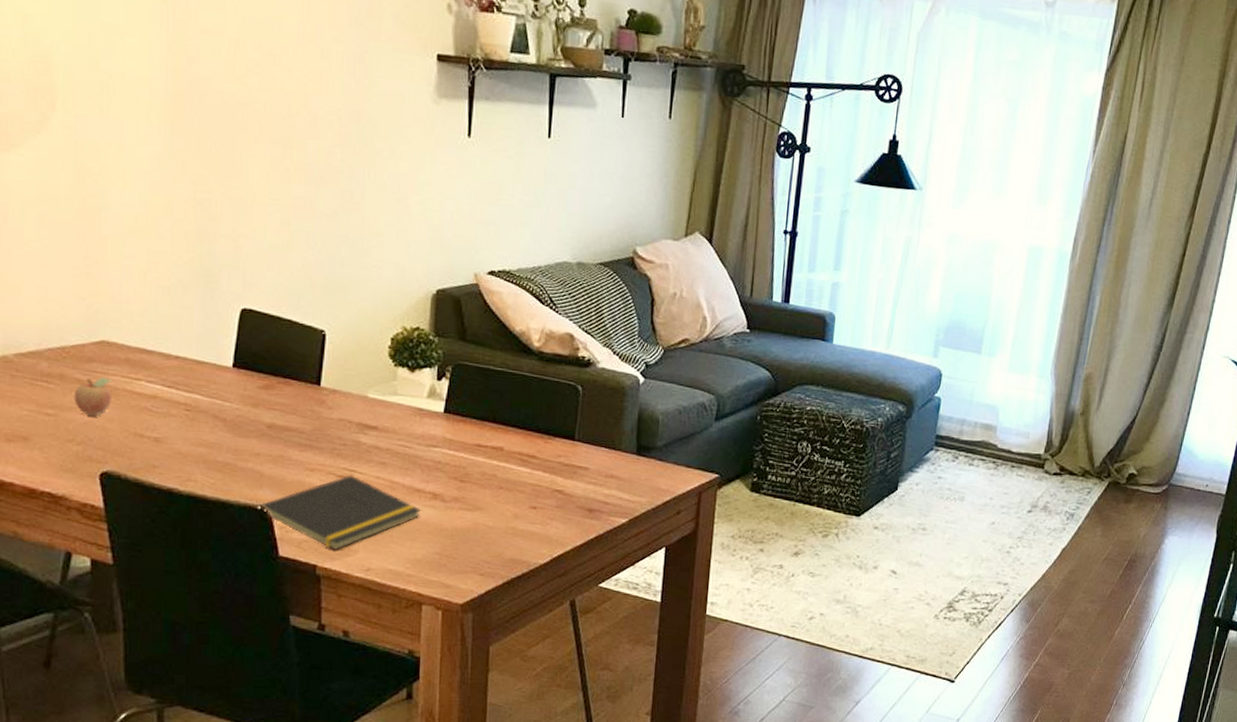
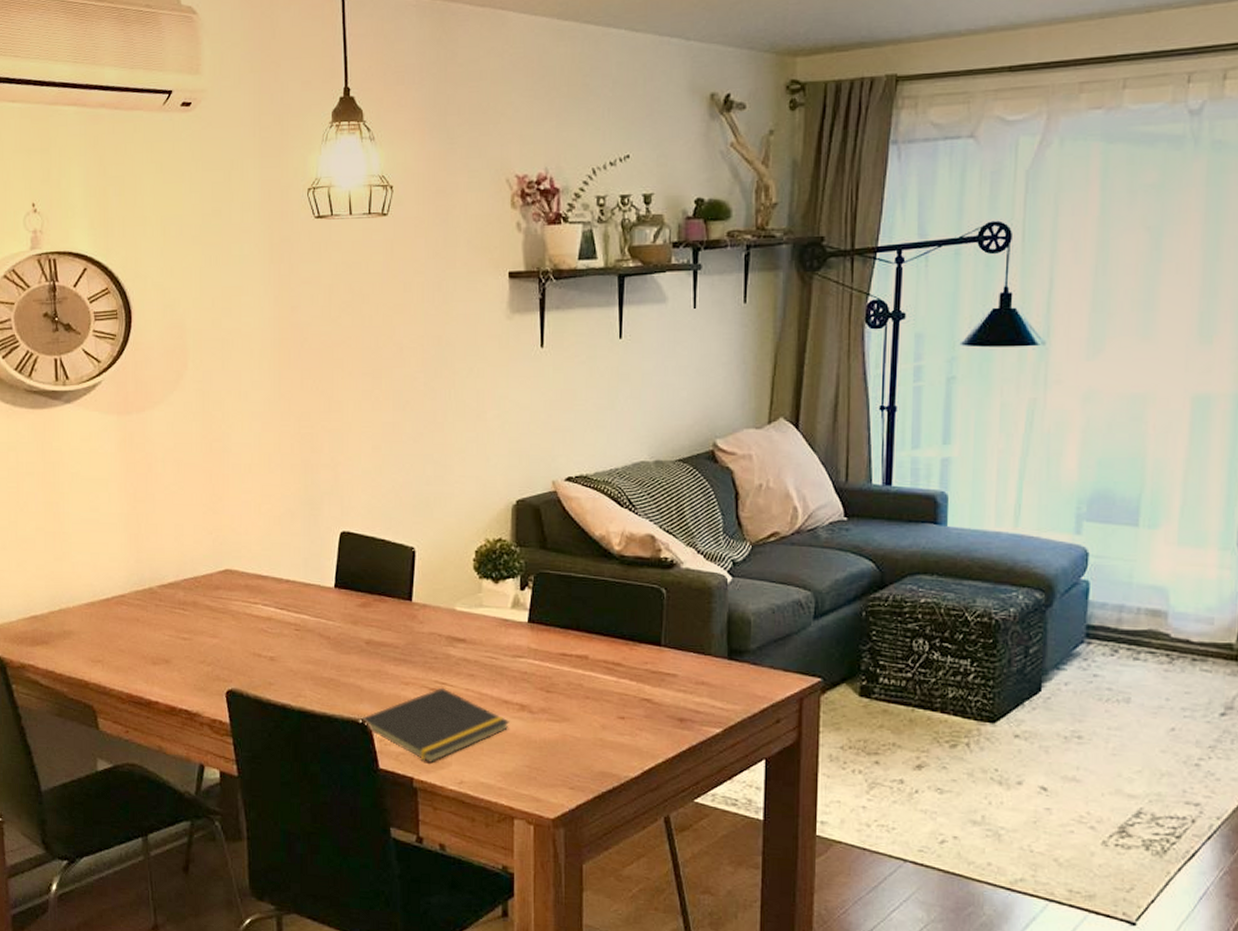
fruit: present [74,377,113,417] -> none [204,603,236,639]

